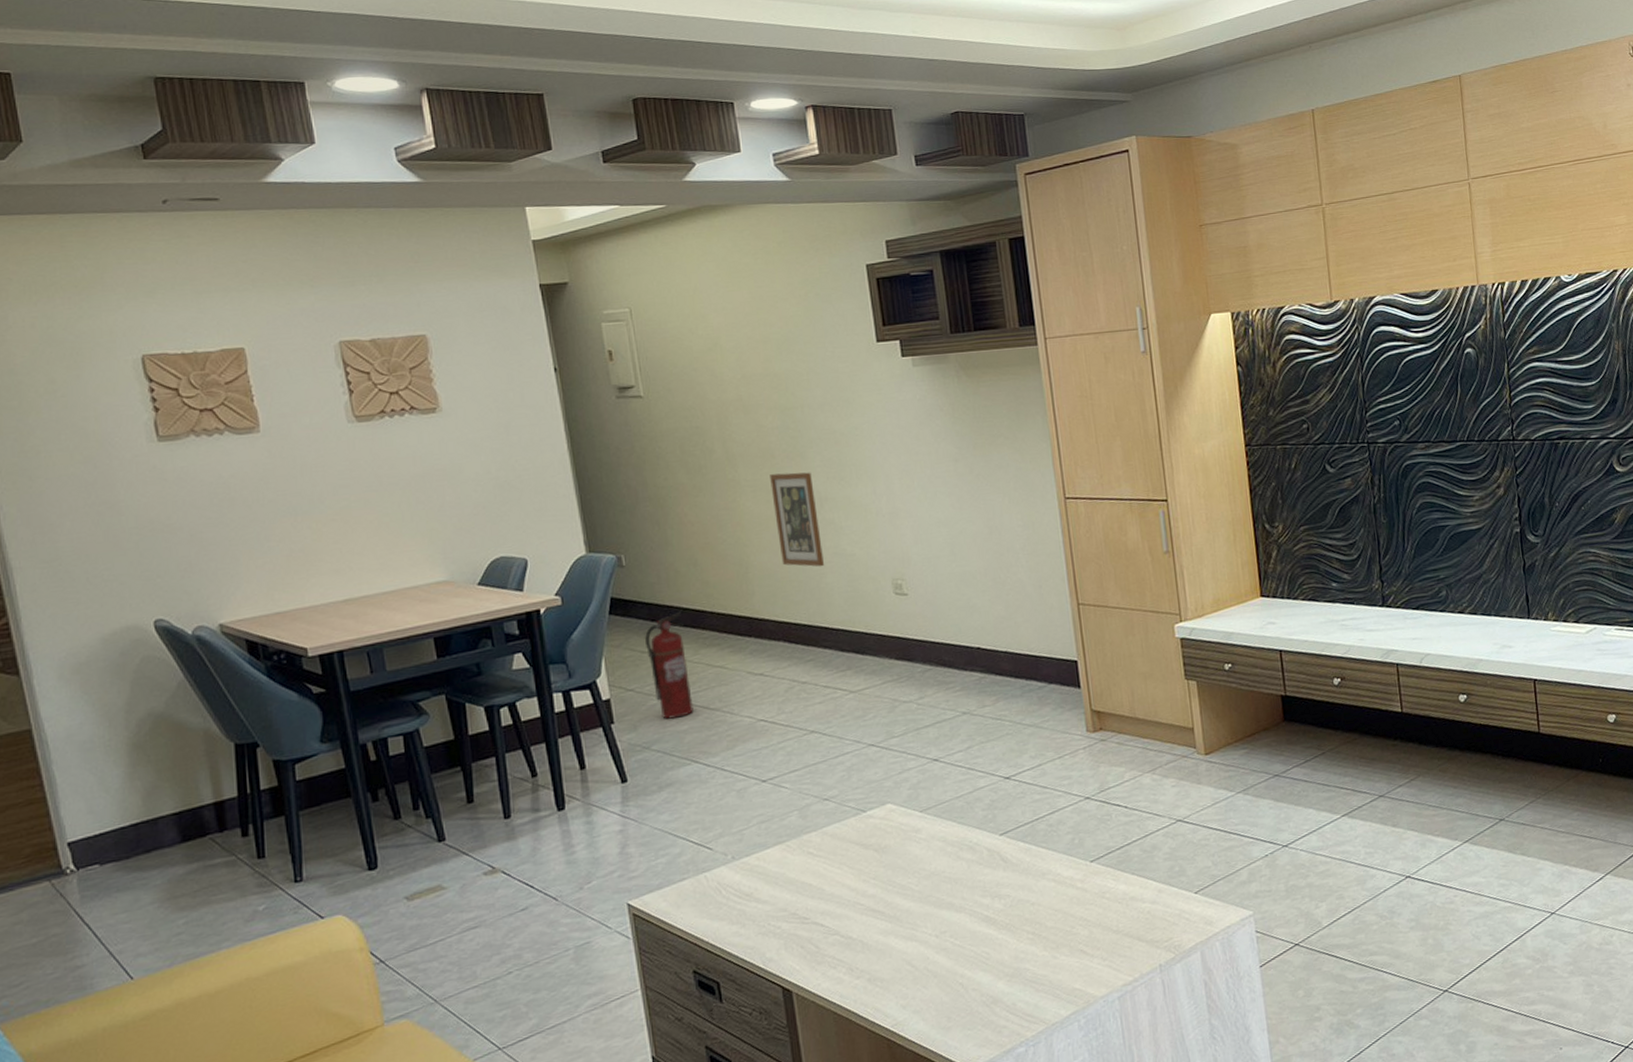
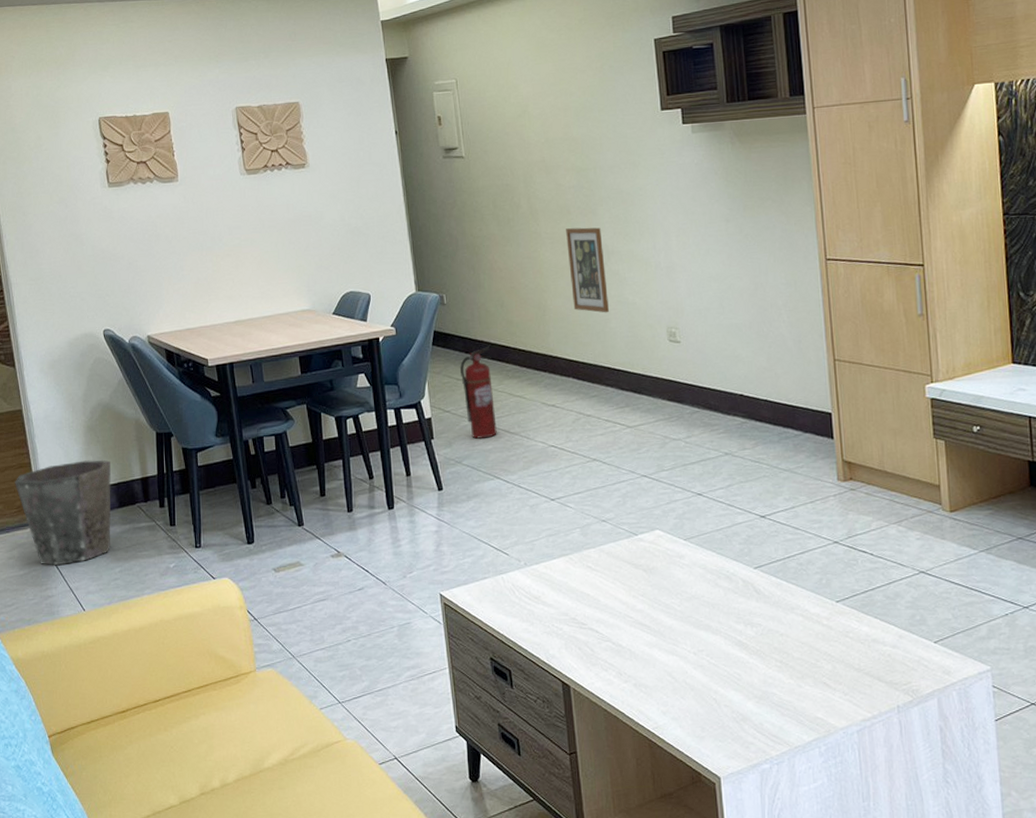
waste bin: none [21,784,171,927] -> present [15,459,112,566]

